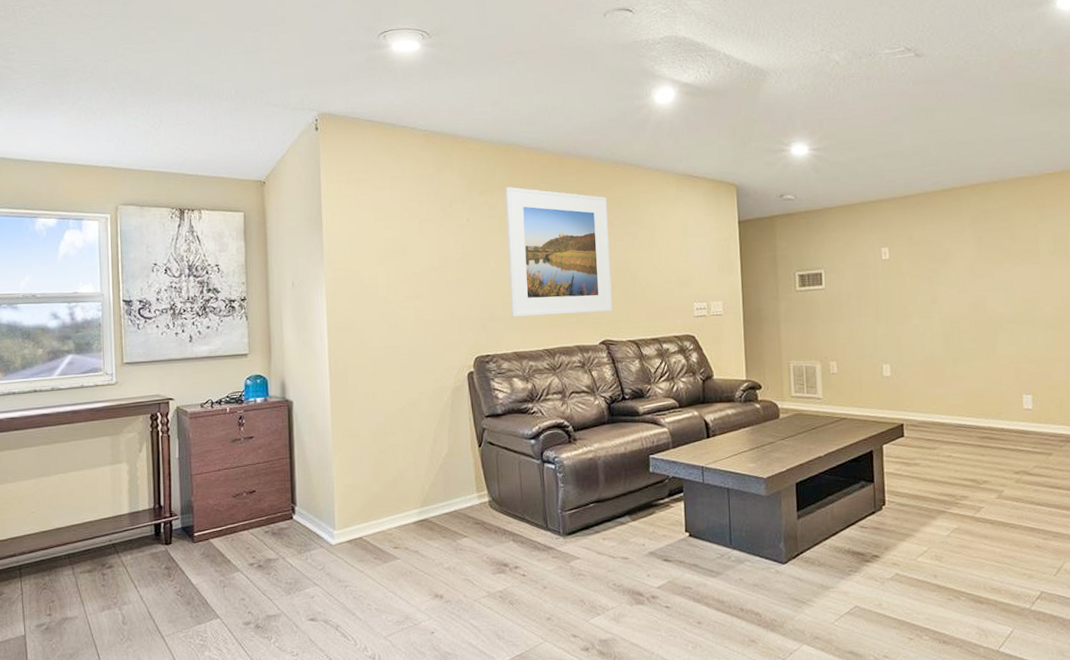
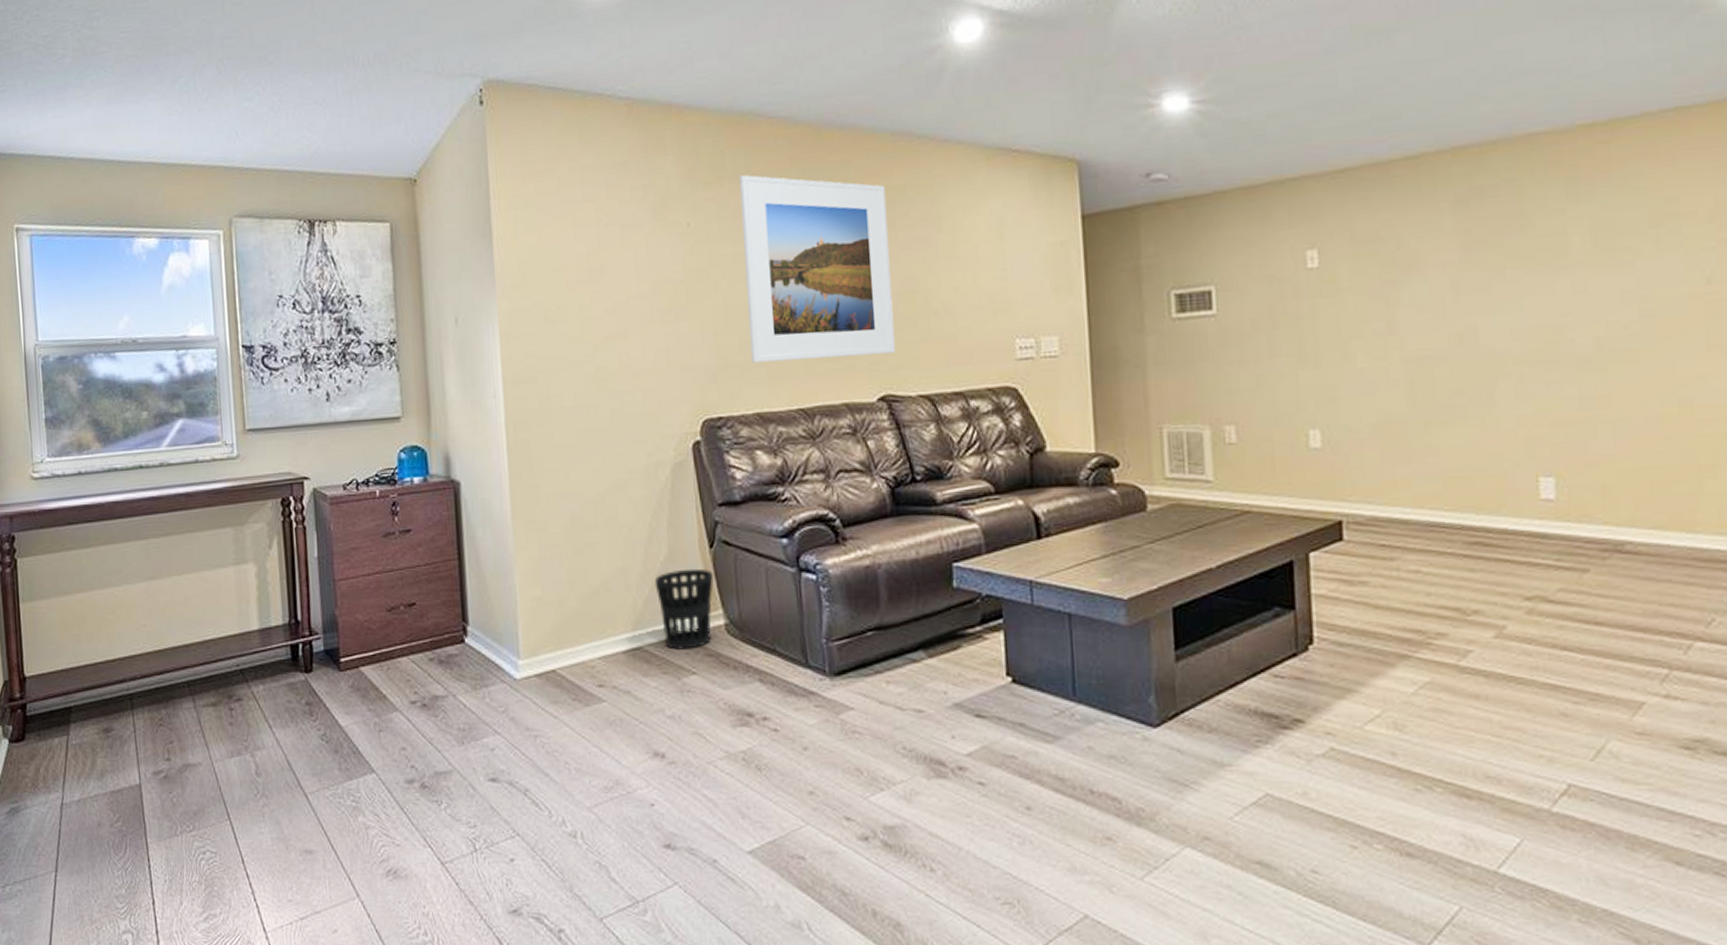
wastebasket: none [437,462,481,520] -> present [654,568,714,650]

